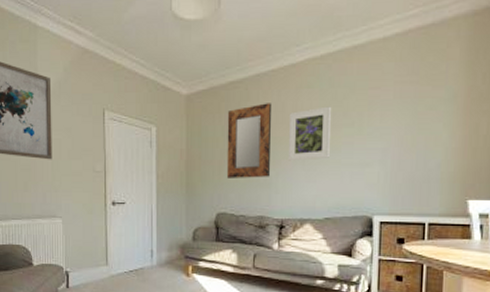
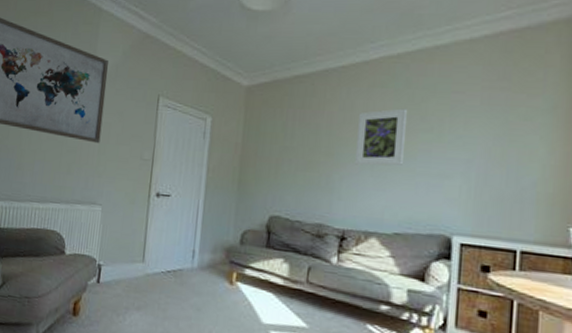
home mirror: present [226,103,273,178] -> none [283,100,341,181]

